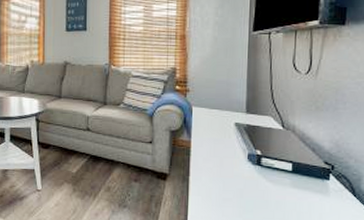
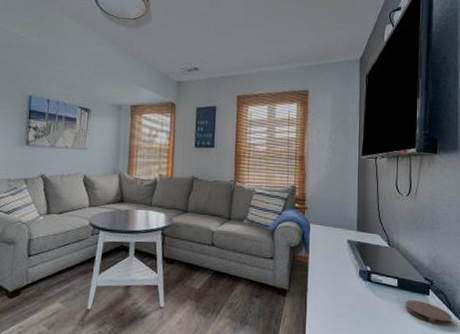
coaster: none [300,184,356,213] -> present [405,299,452,326]

